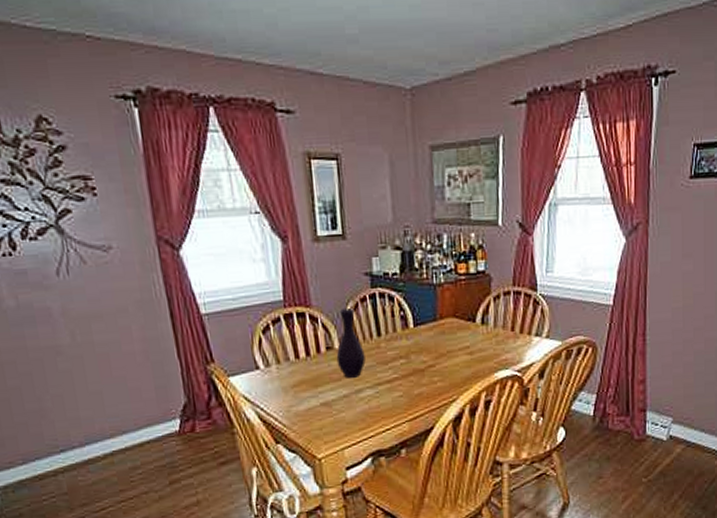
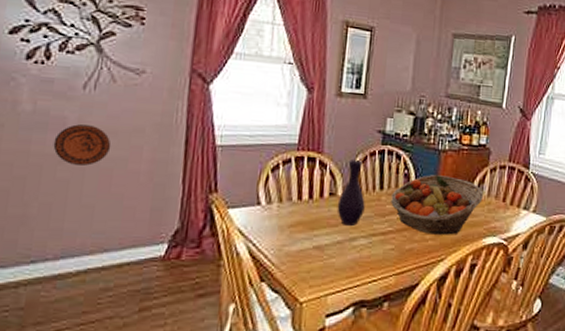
decorative plate: none [45,312,101,355] -> present [53,124,112,166]
fruit basket: none [390,311,489,376] -> present [391,175,483,235]

